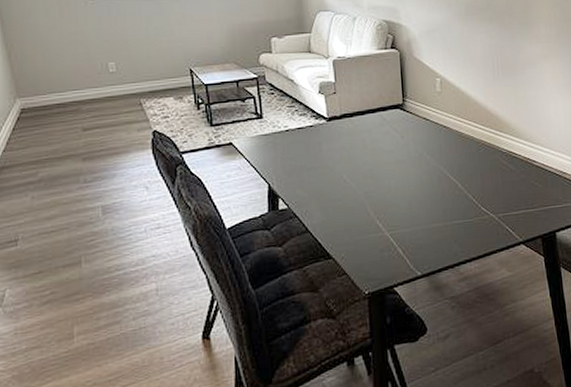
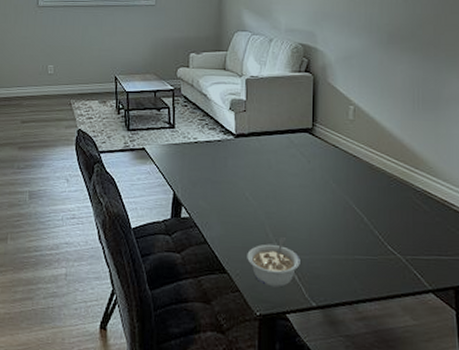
legume: none [350,214,403,264] -> present [247,237,300,287]

